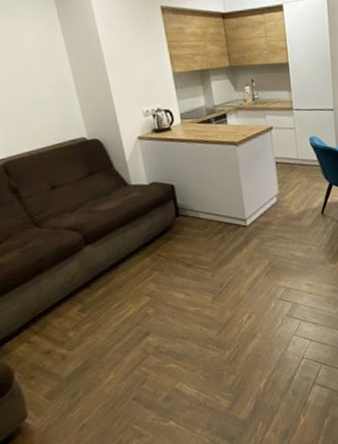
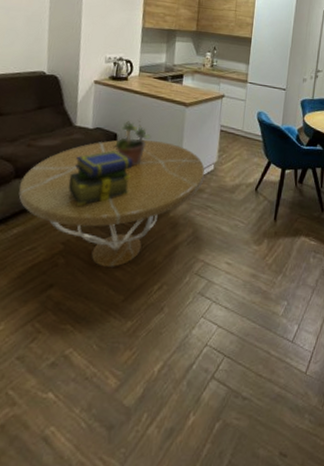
coffee table: none [91,184,269,309] -> present [18,139,205,267]
stack of books: none [138,200,199,259] -> present [68,150,134,206]
potted plant: none [173,166,209,213] -> present [113,118,152,167]

